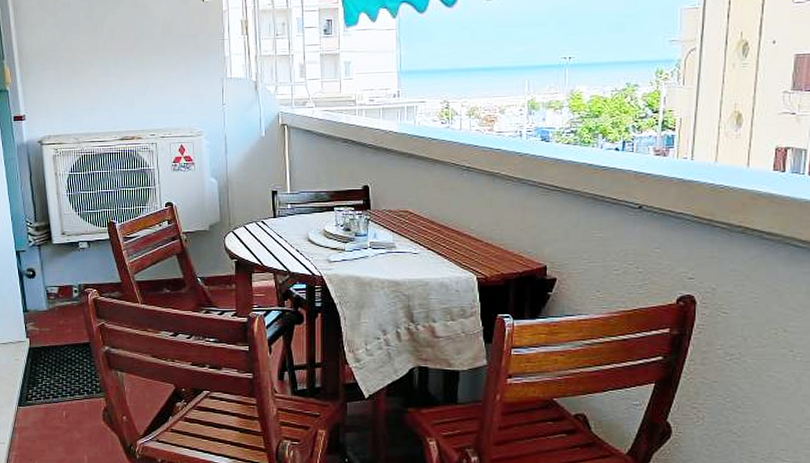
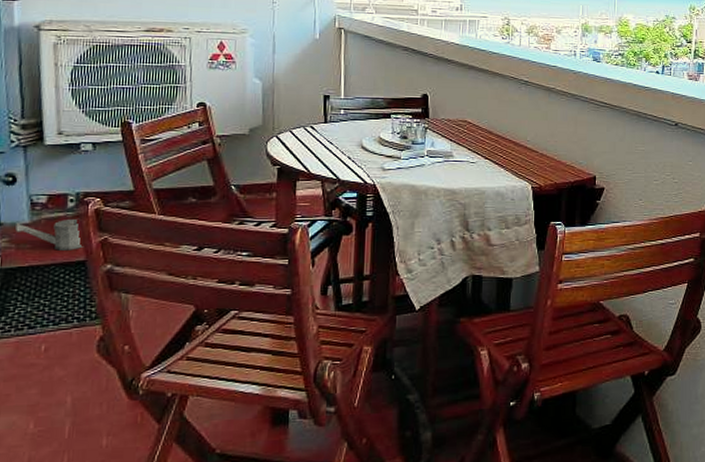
watering can: none [38,306,88,334] -> present [16,218,84,251]

